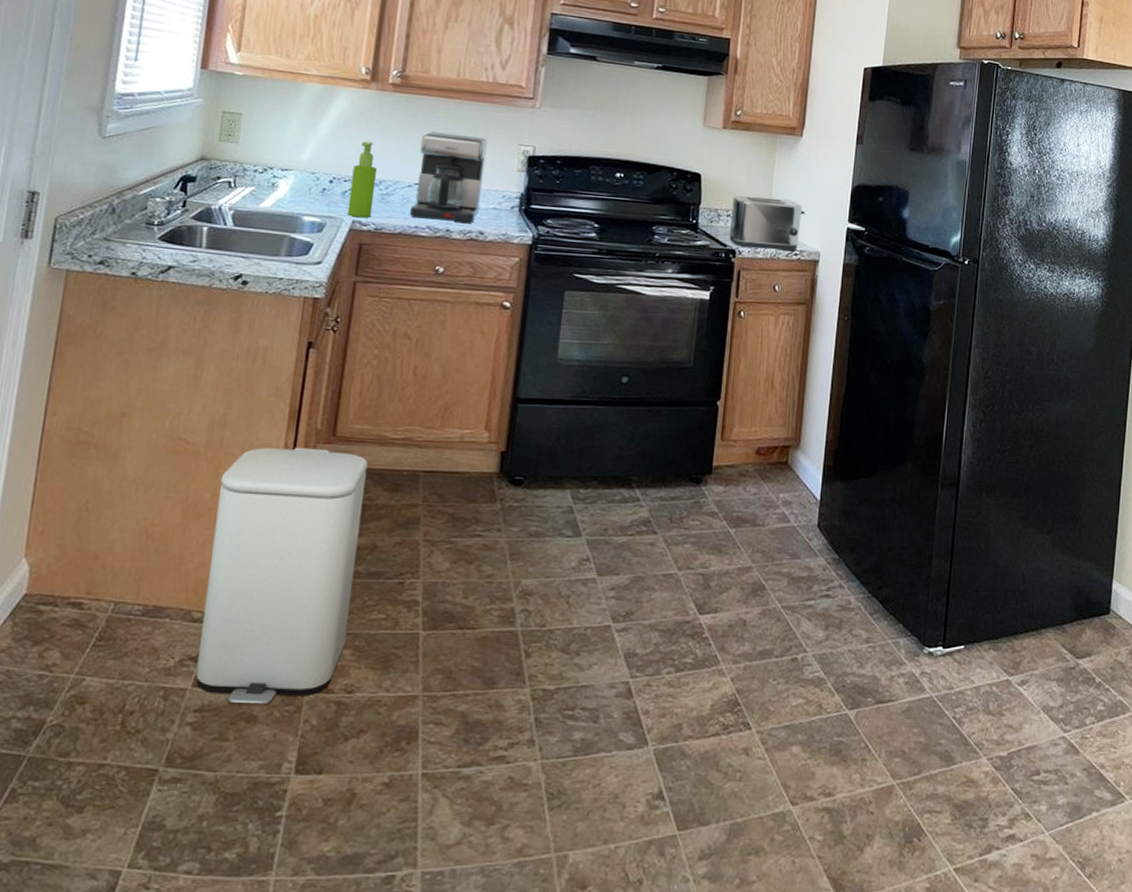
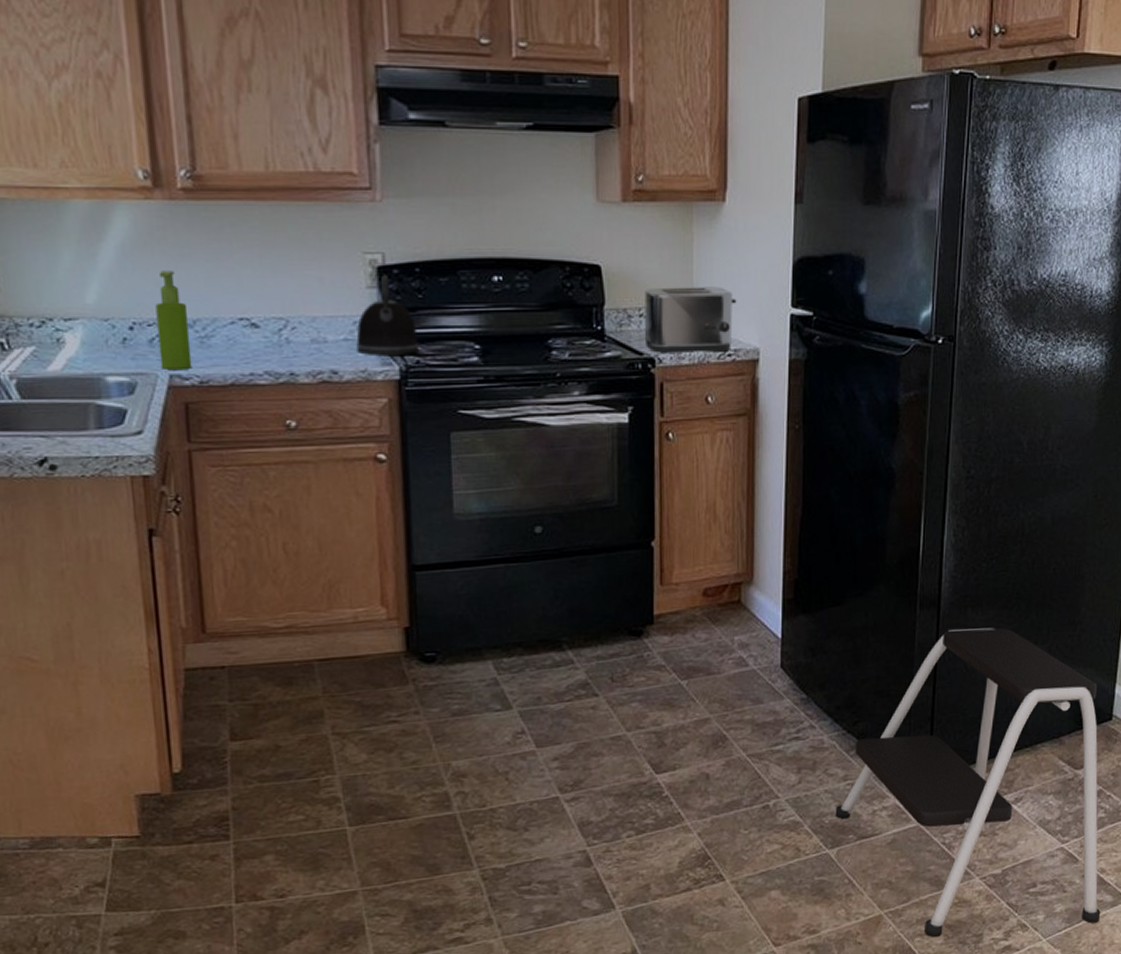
pedal bin: present [195,447,368,706] -> none [82,648,266,925]
coffee maker: present [409,131,488,223] -> none [235,247,328,363]
kettle: none [501,162,552,227] -> present [355,274,420,357]
step stool: none [856,511,1101,821] -> present [835,627,1101,938]

